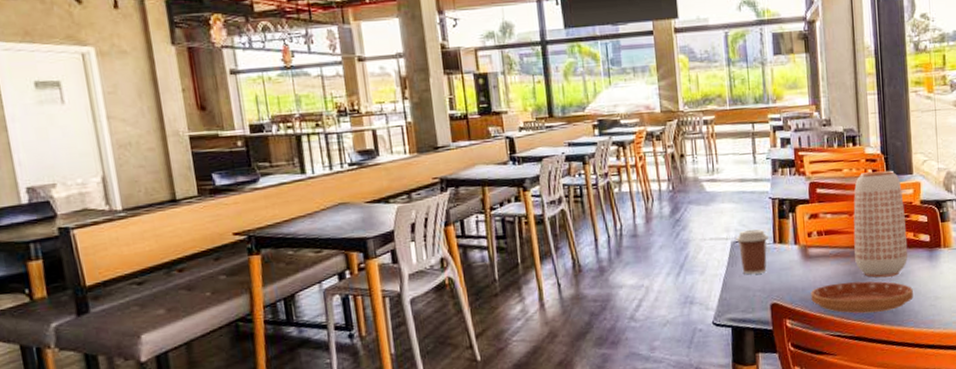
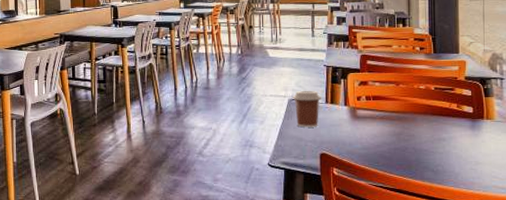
saucer: present [811,281,913,314] -> none [357,141,454,170]
vase: present [853,170,908,278] -> none [399,49,451,141]

